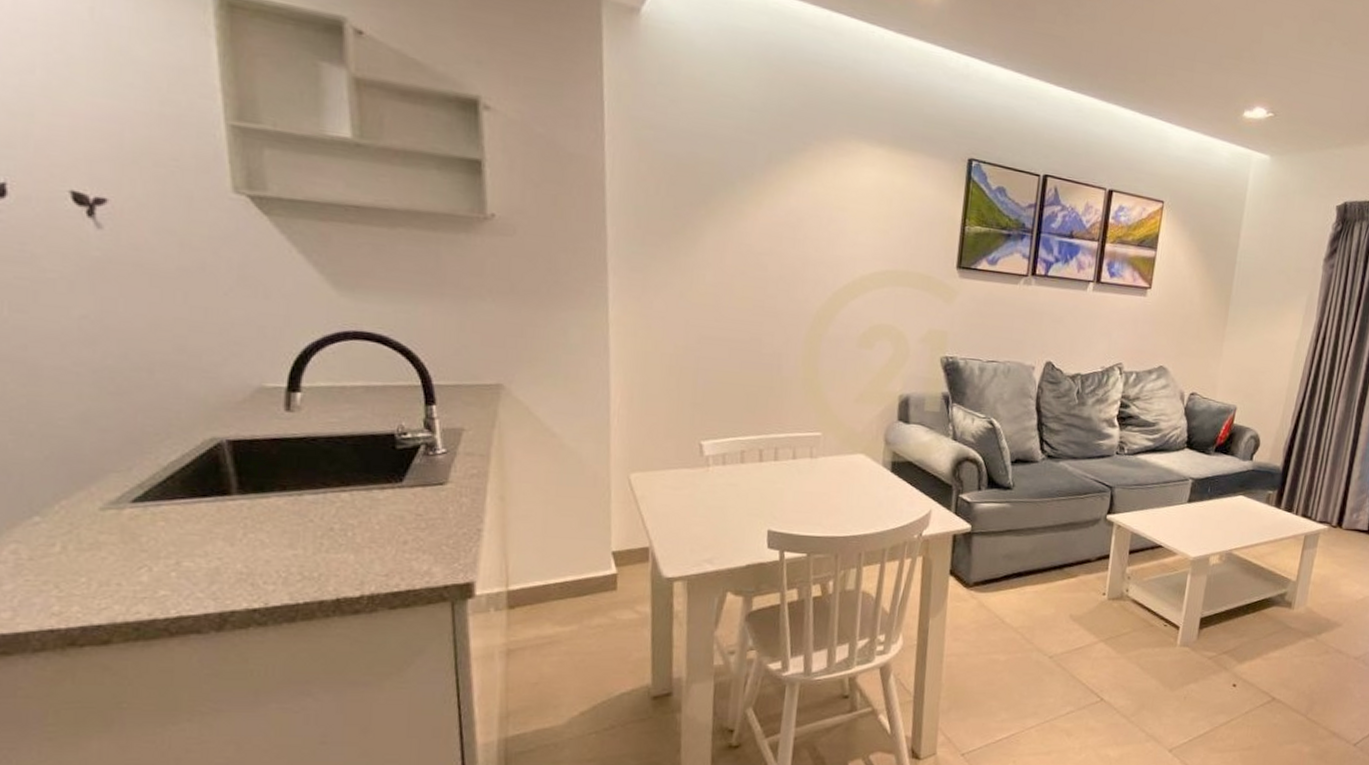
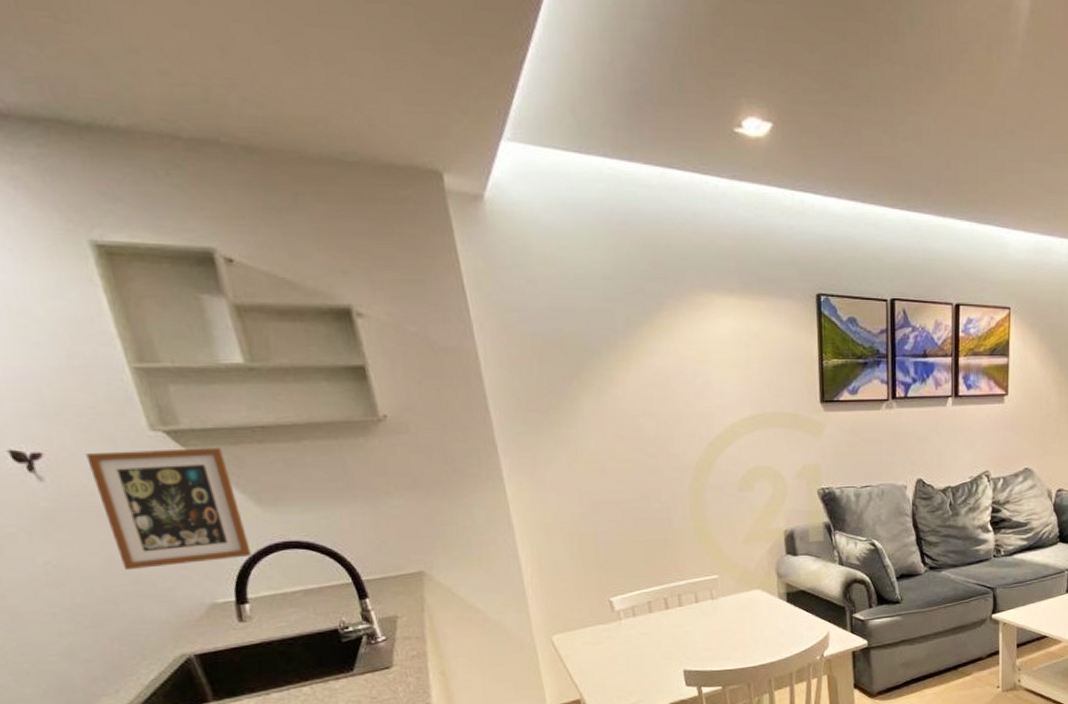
picture frame: none [155,206,316,342] -> present [86,447,252,571]

